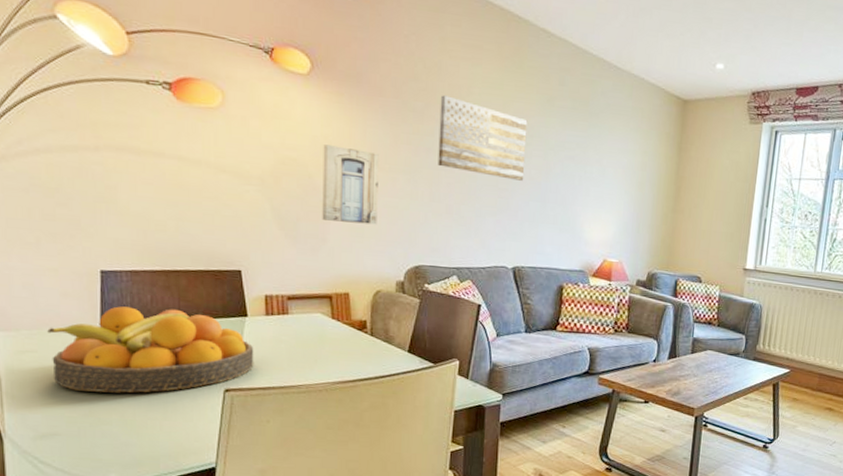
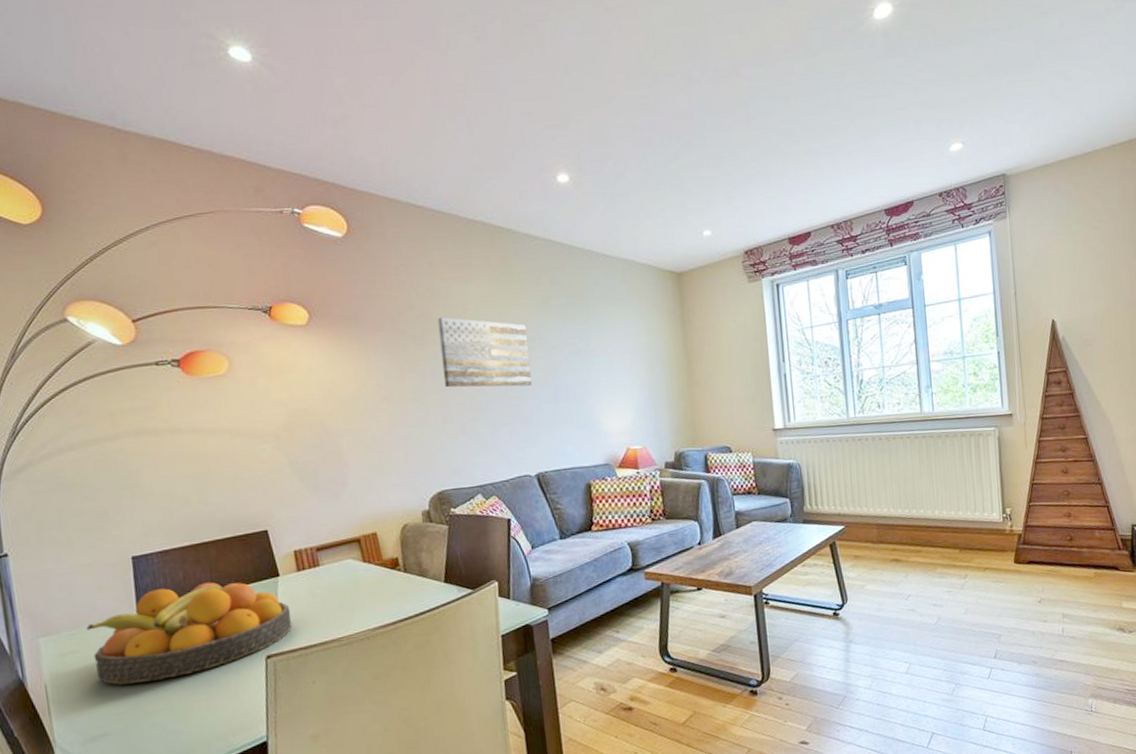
wall art: present [322,144,379,225] -> none [331,387,394,464]

